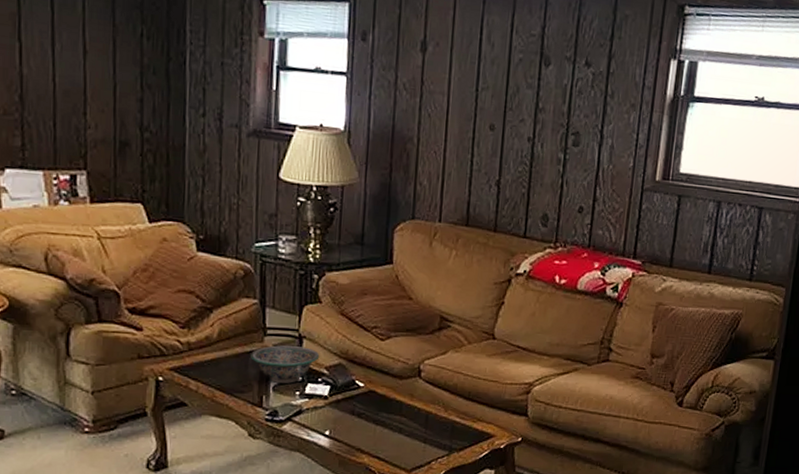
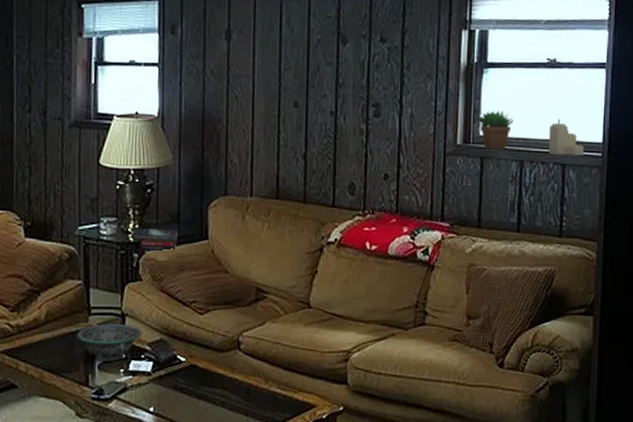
books: none [312,248,361,275] -> present [132,228,178,252]
succulent plant: none [676,147,715,189] -> present [475,110,513,151]
candle: none [746,160,783,200] -> present [548,119,584,156]

